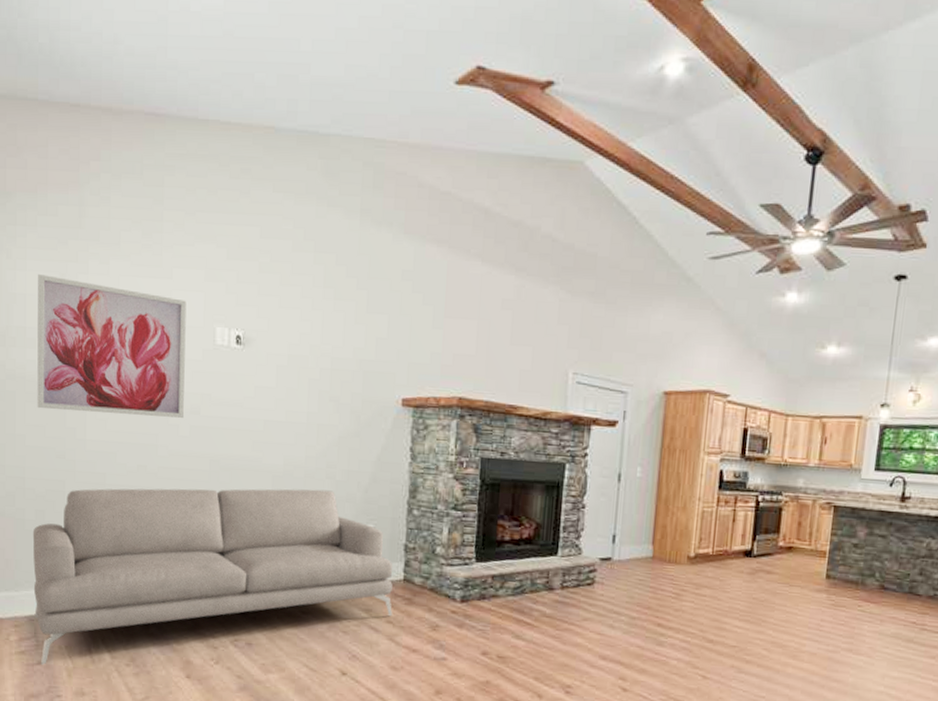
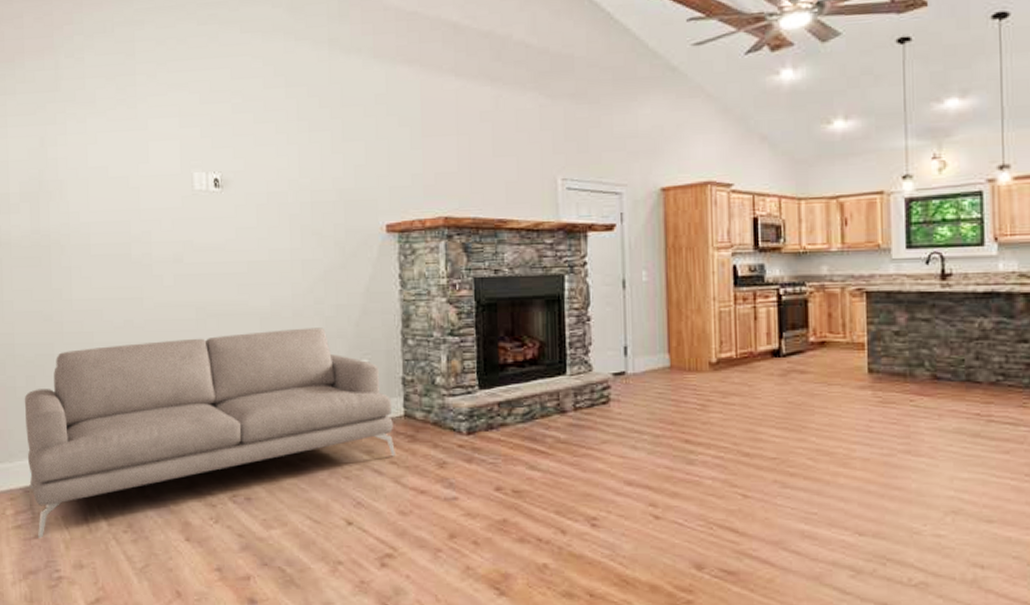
wall art: present [37,273,186,418] -> none [19,139,168,273]

